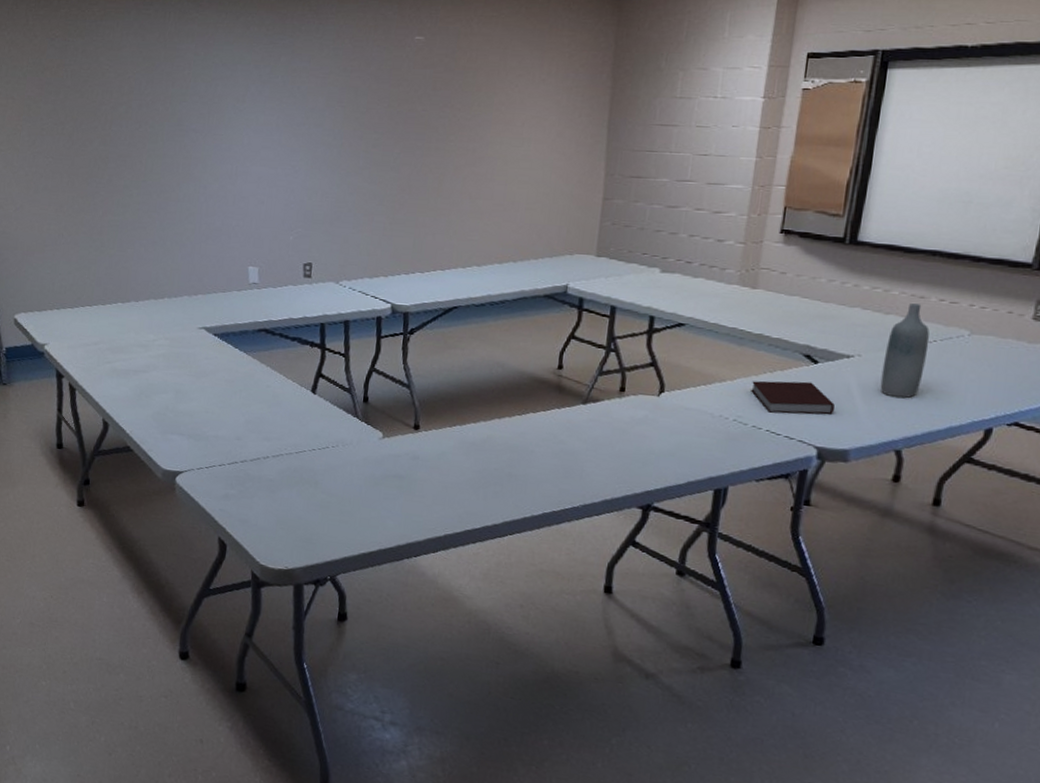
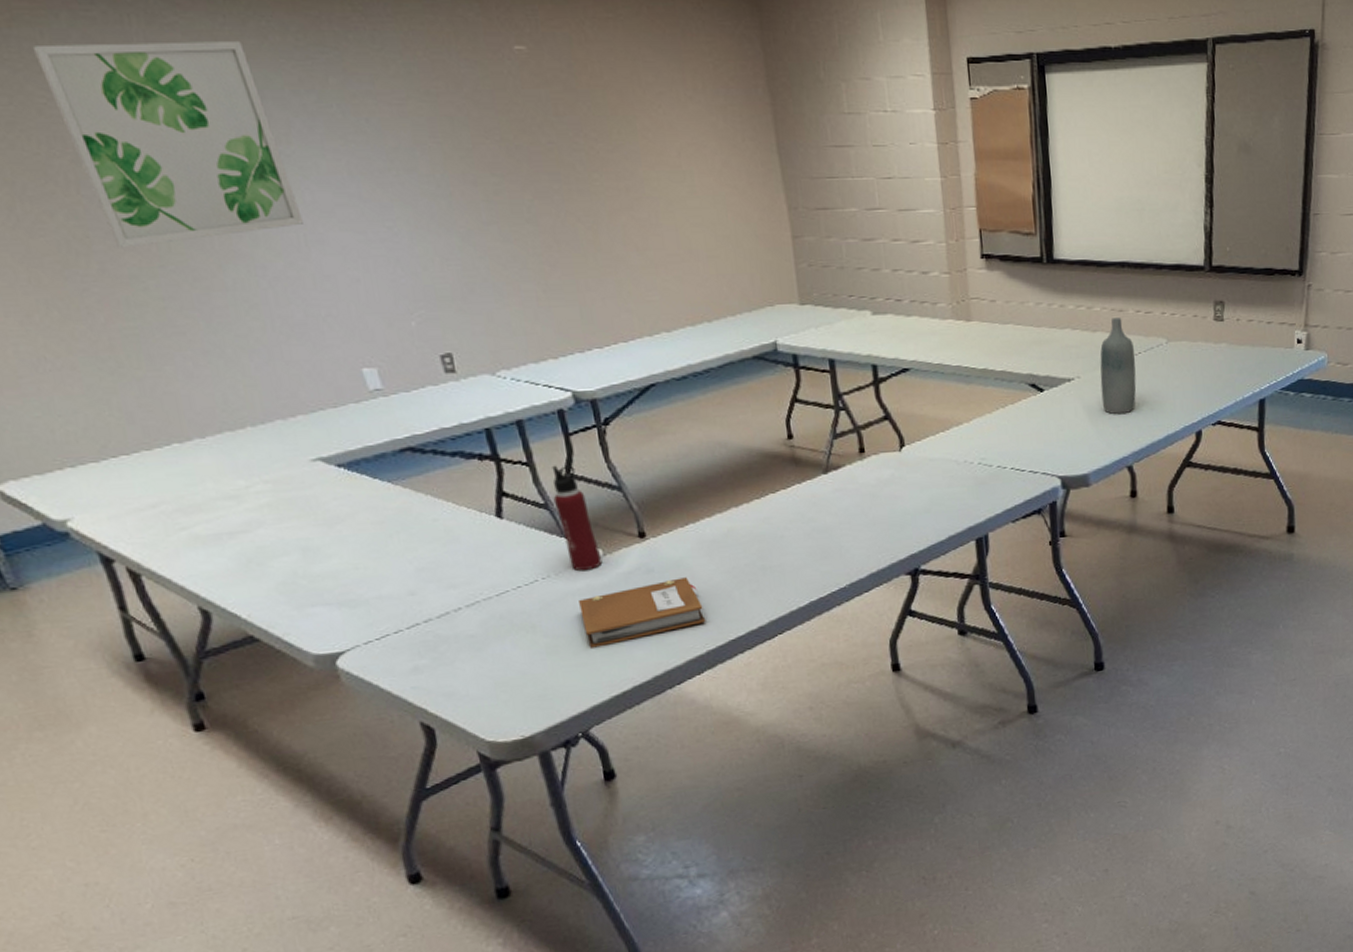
wall art: none [110,30,239,167] -> present [32,40,303,248]
notebook: none [353,468,451,511] -> present [579,577,706,648]
water bottle: none [356,359,381,448] -> present [552,465,603,571]
notebook: present [751,380,836,415] -> none [987,411,1068,450]

